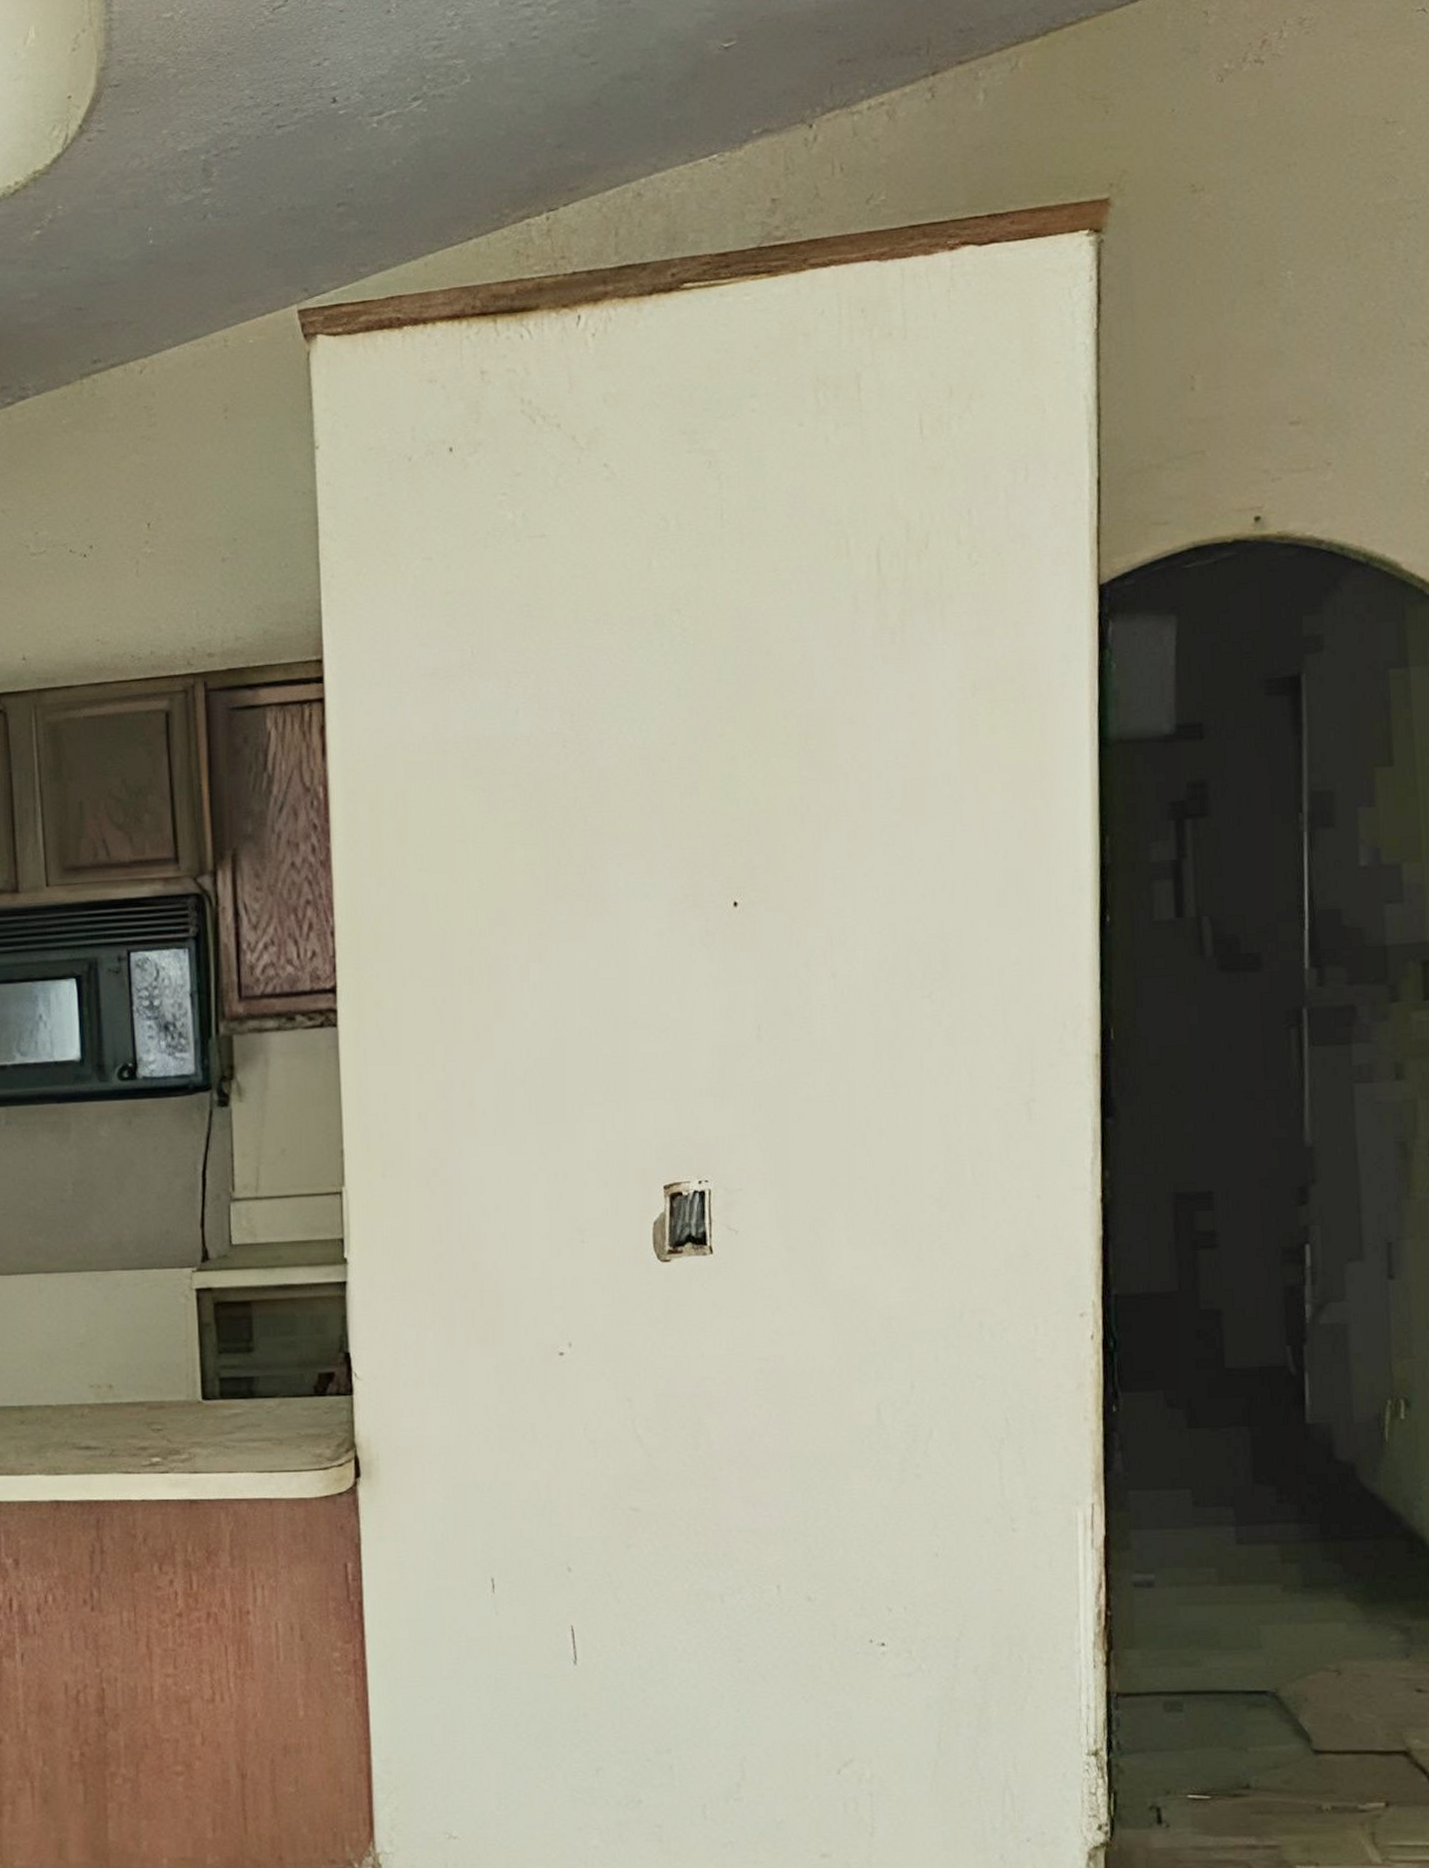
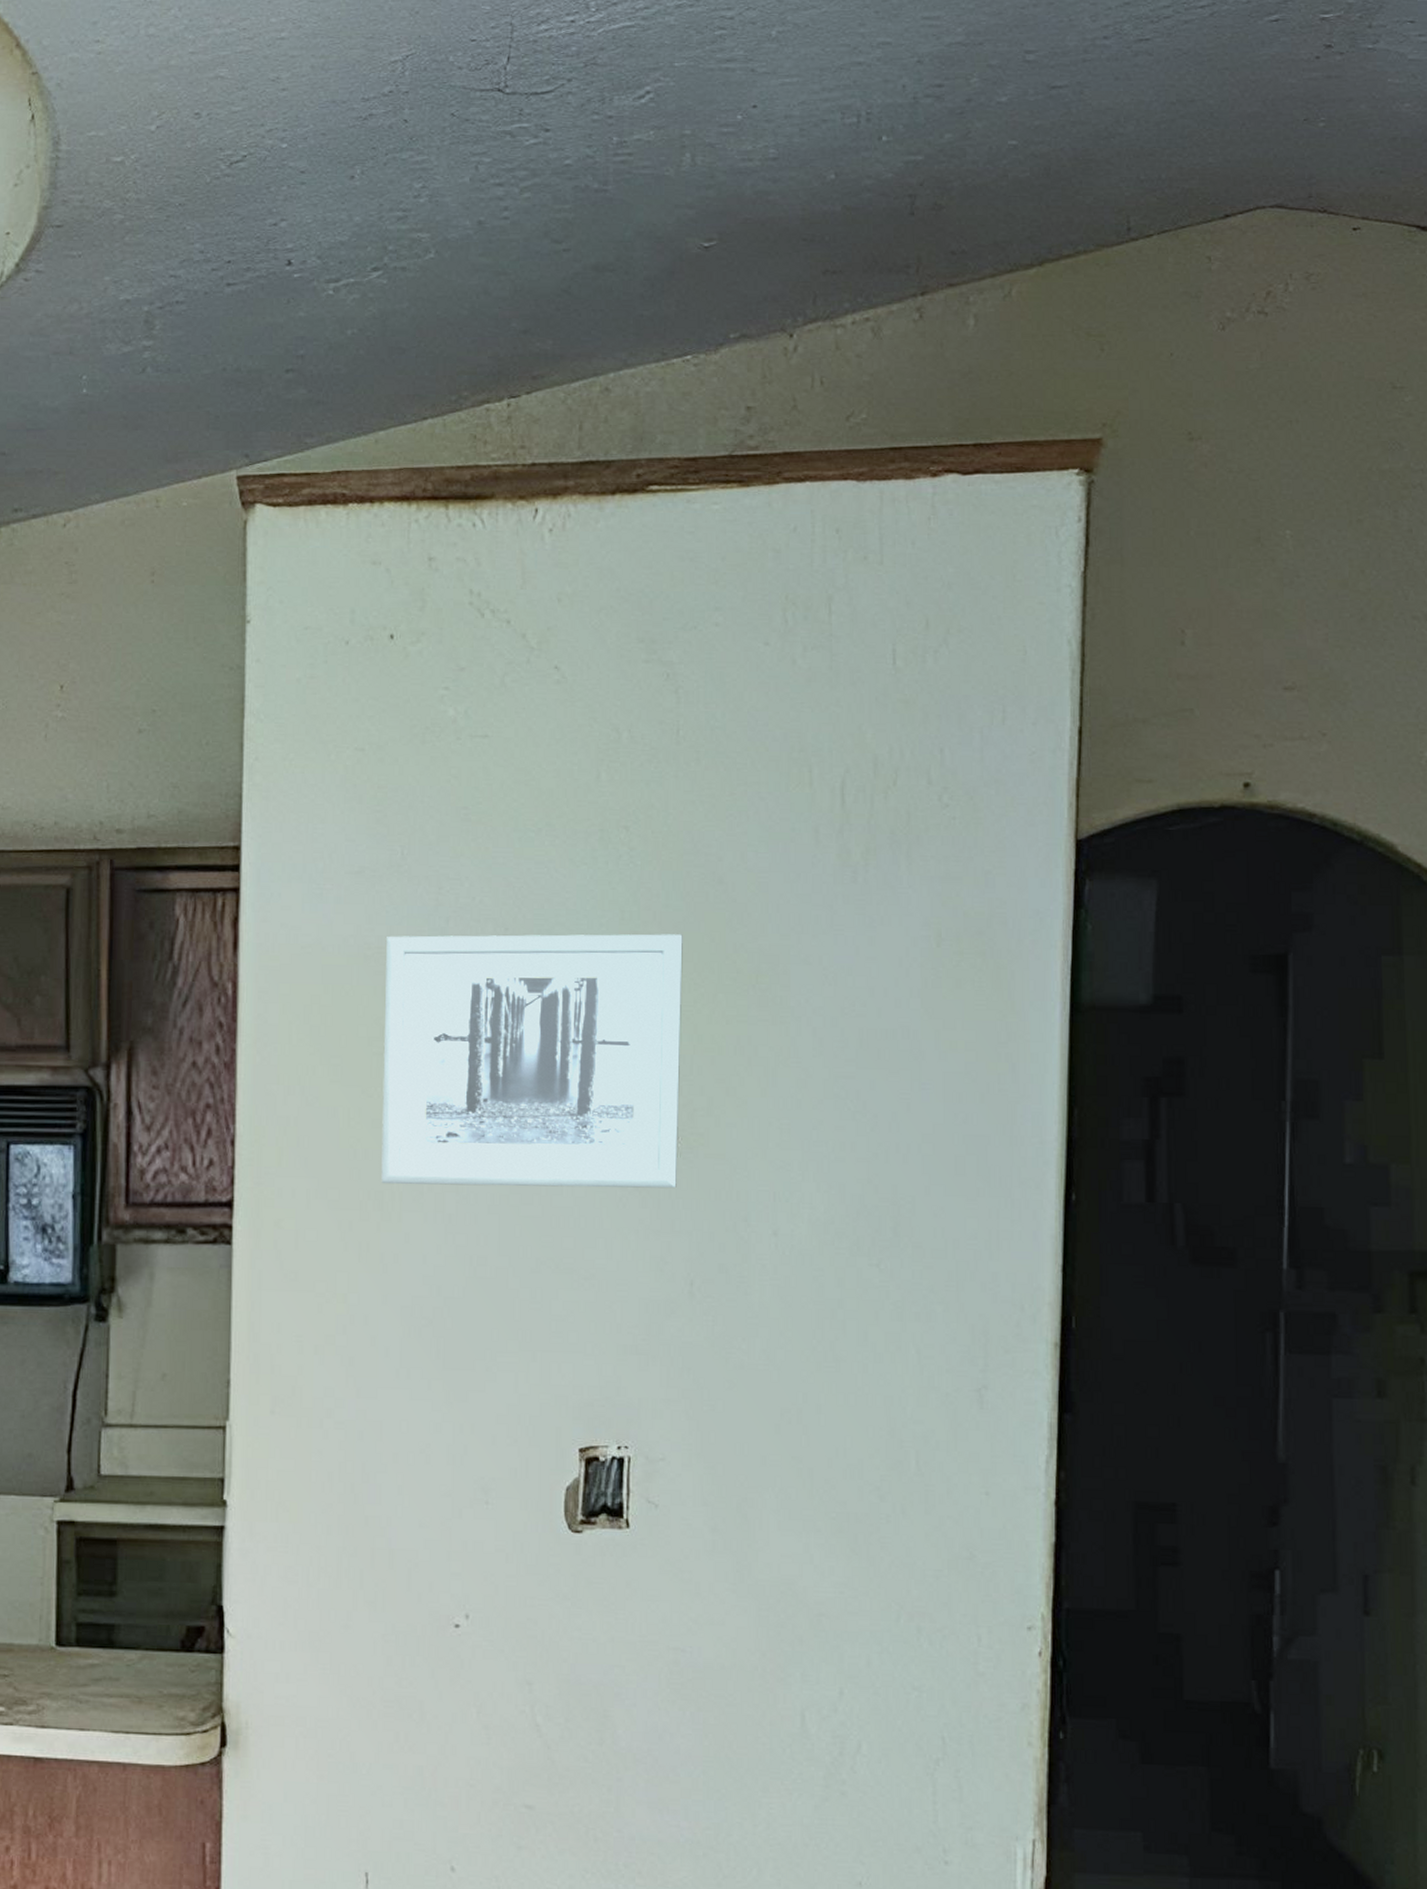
wall art: none [462,706,741,960] -> present [381,934,683,1189]

